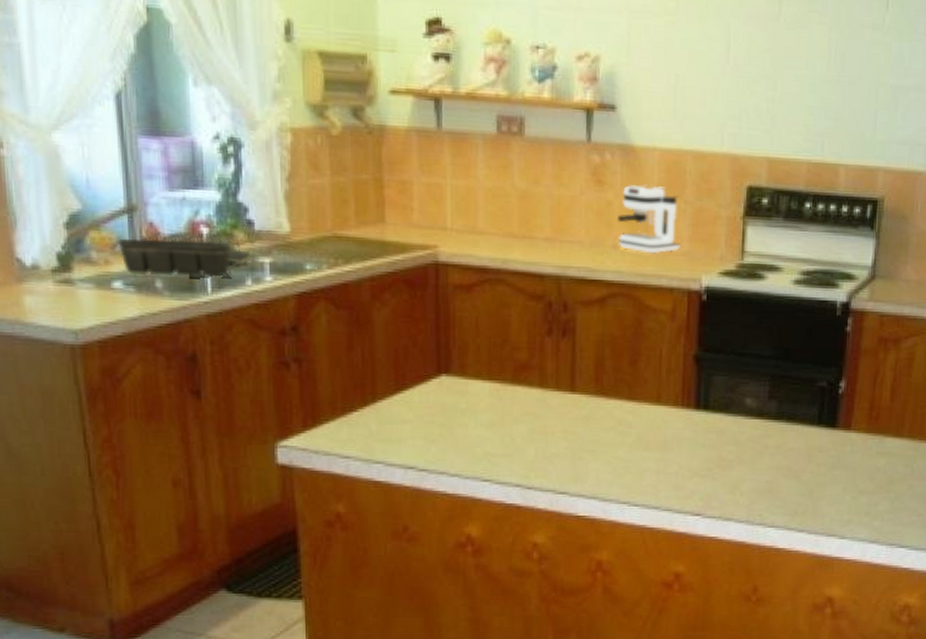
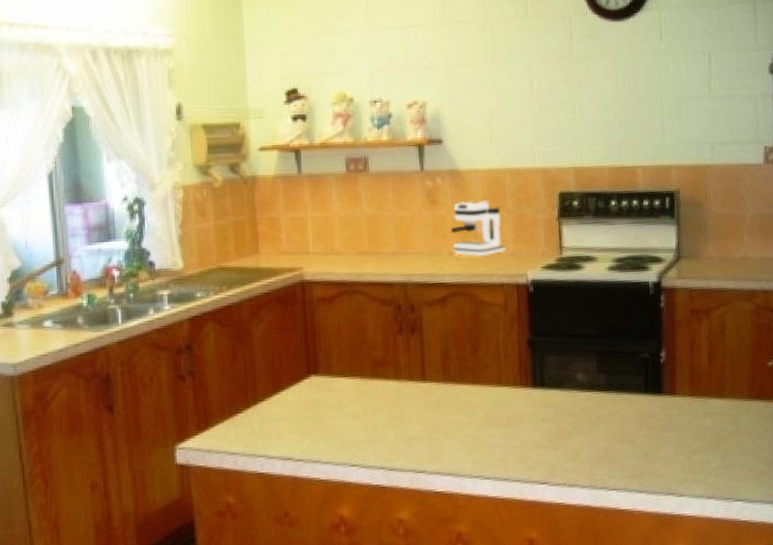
dish rack: present [116,232,251,277] -> none [47,274,153,314]

